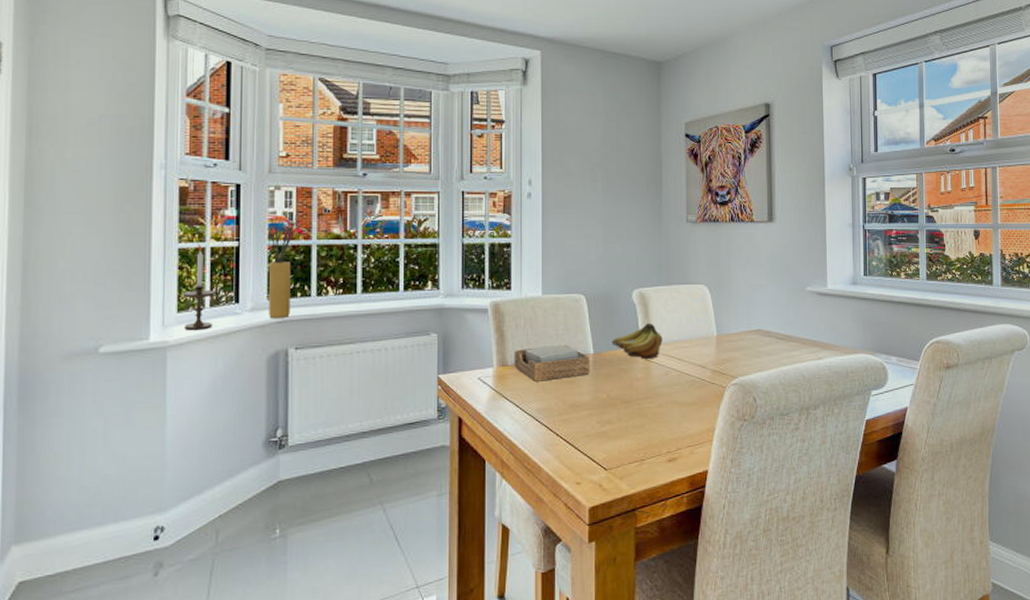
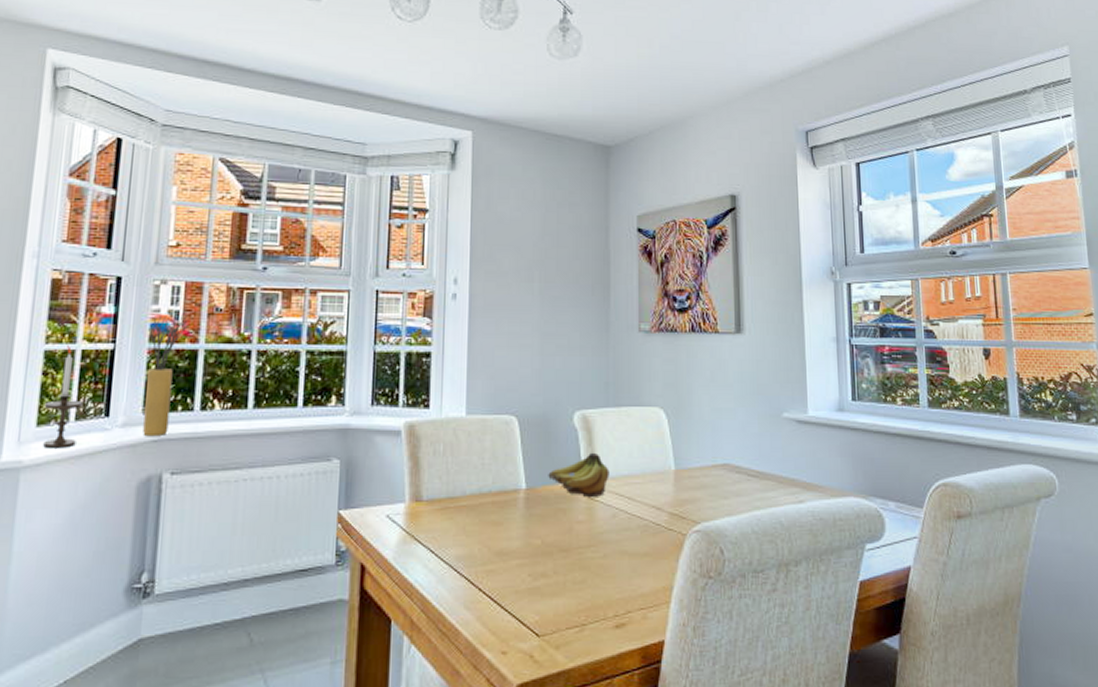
napkin holder: present [514,345,590,382] -> none [430,477,521,522]

